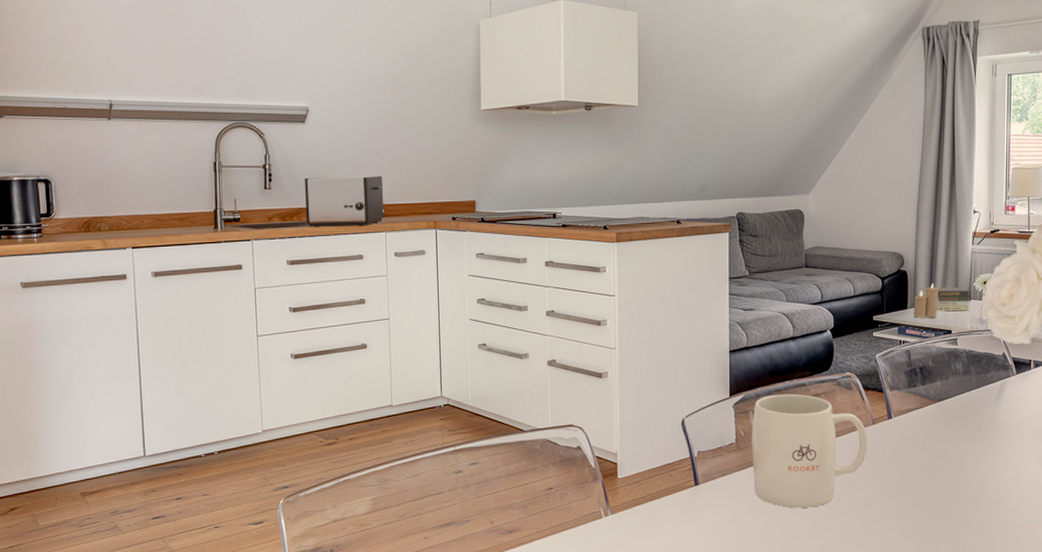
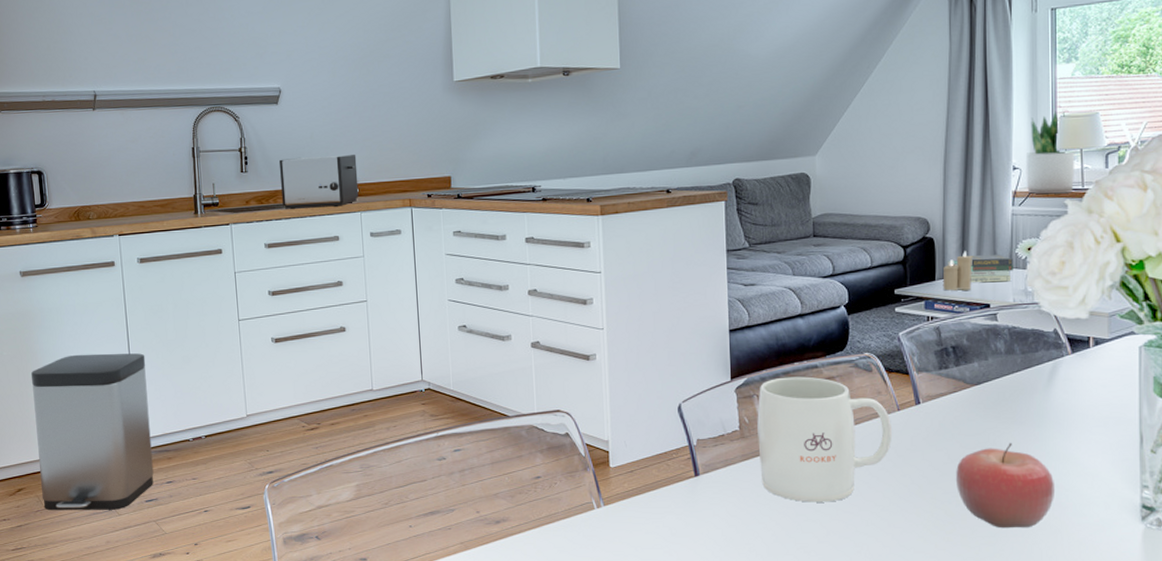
pedal bin: none [29,368,162,530] -> present [30,353,154,511]
fruit: none [919,452,1001,528] -> present [955,442,1056,529]
planter: none [984,163,1024,236] -> present [1025,111,1075,195]

